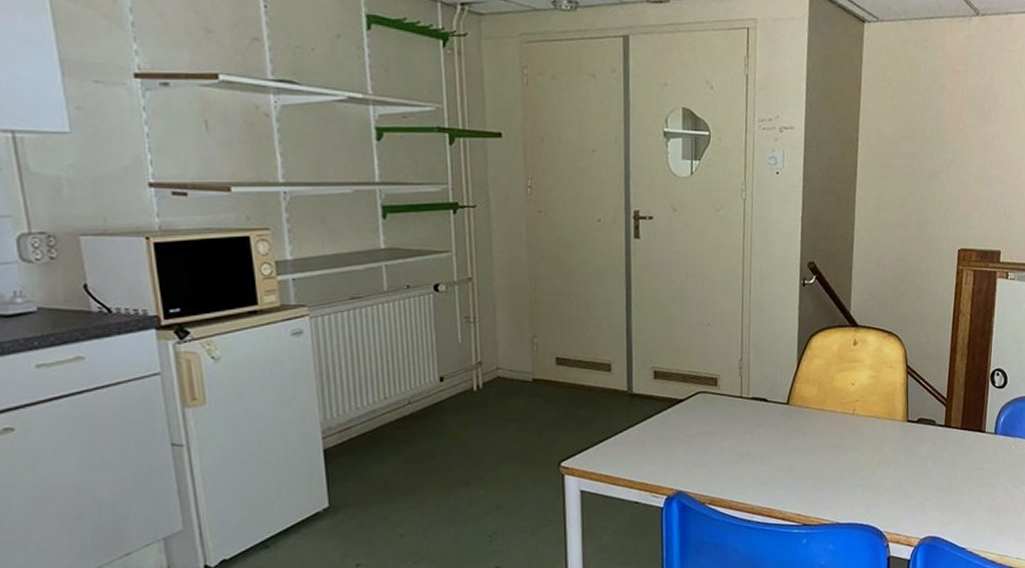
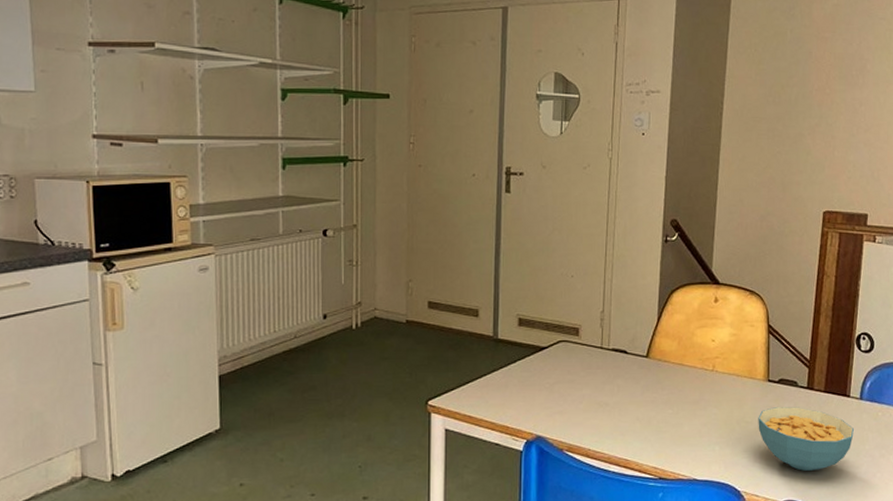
cereal bowl: none [898,445,989,508] -> present [758,407,854,472]

